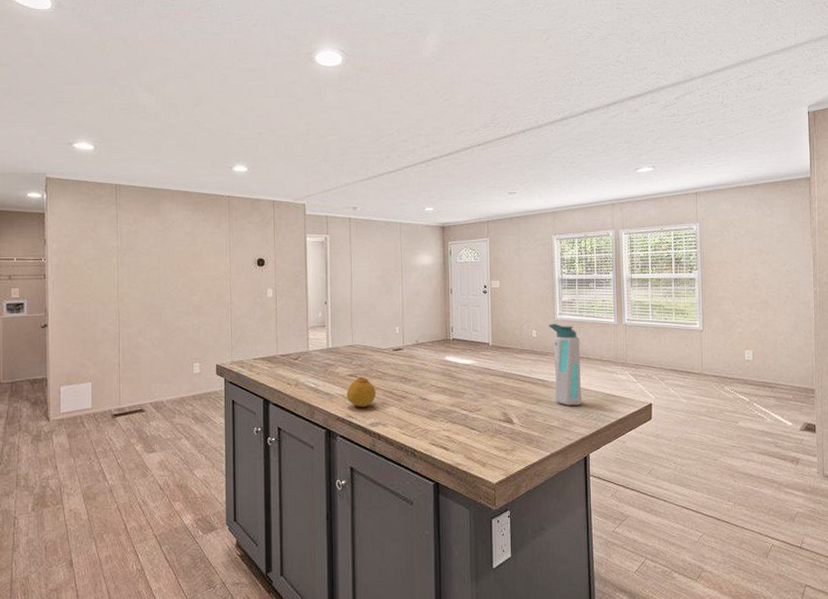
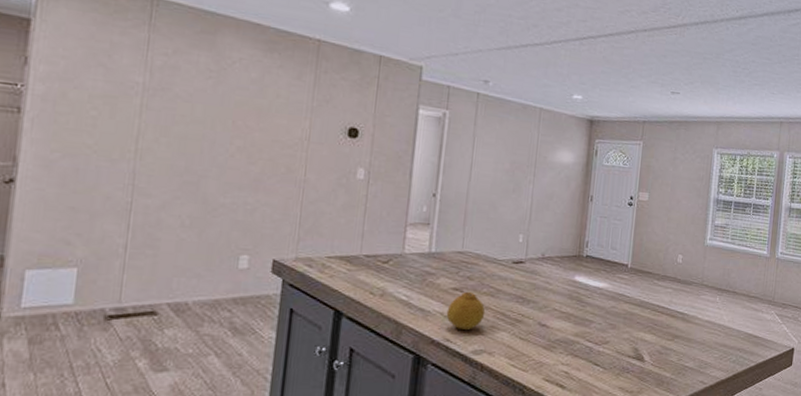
water bottle: present [549,323,582,406] -> none [693,248,728,345]

